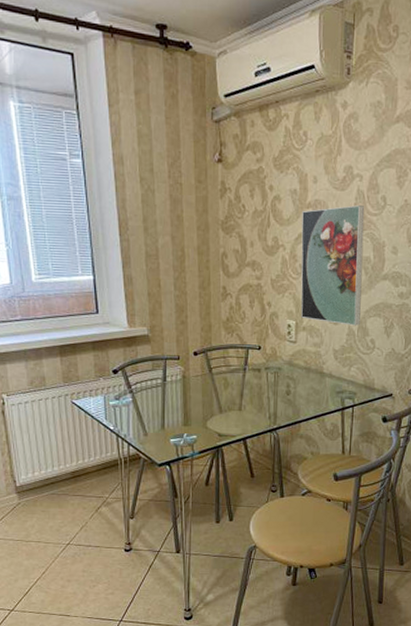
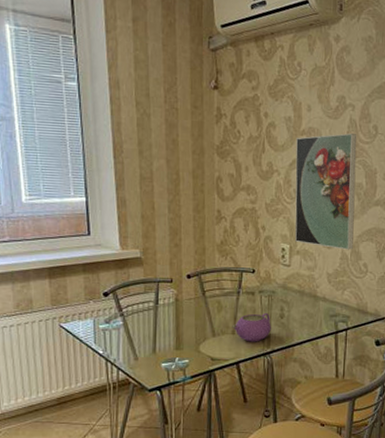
teapot: none [238,389,277,419] -> present [232,312,271,342]

